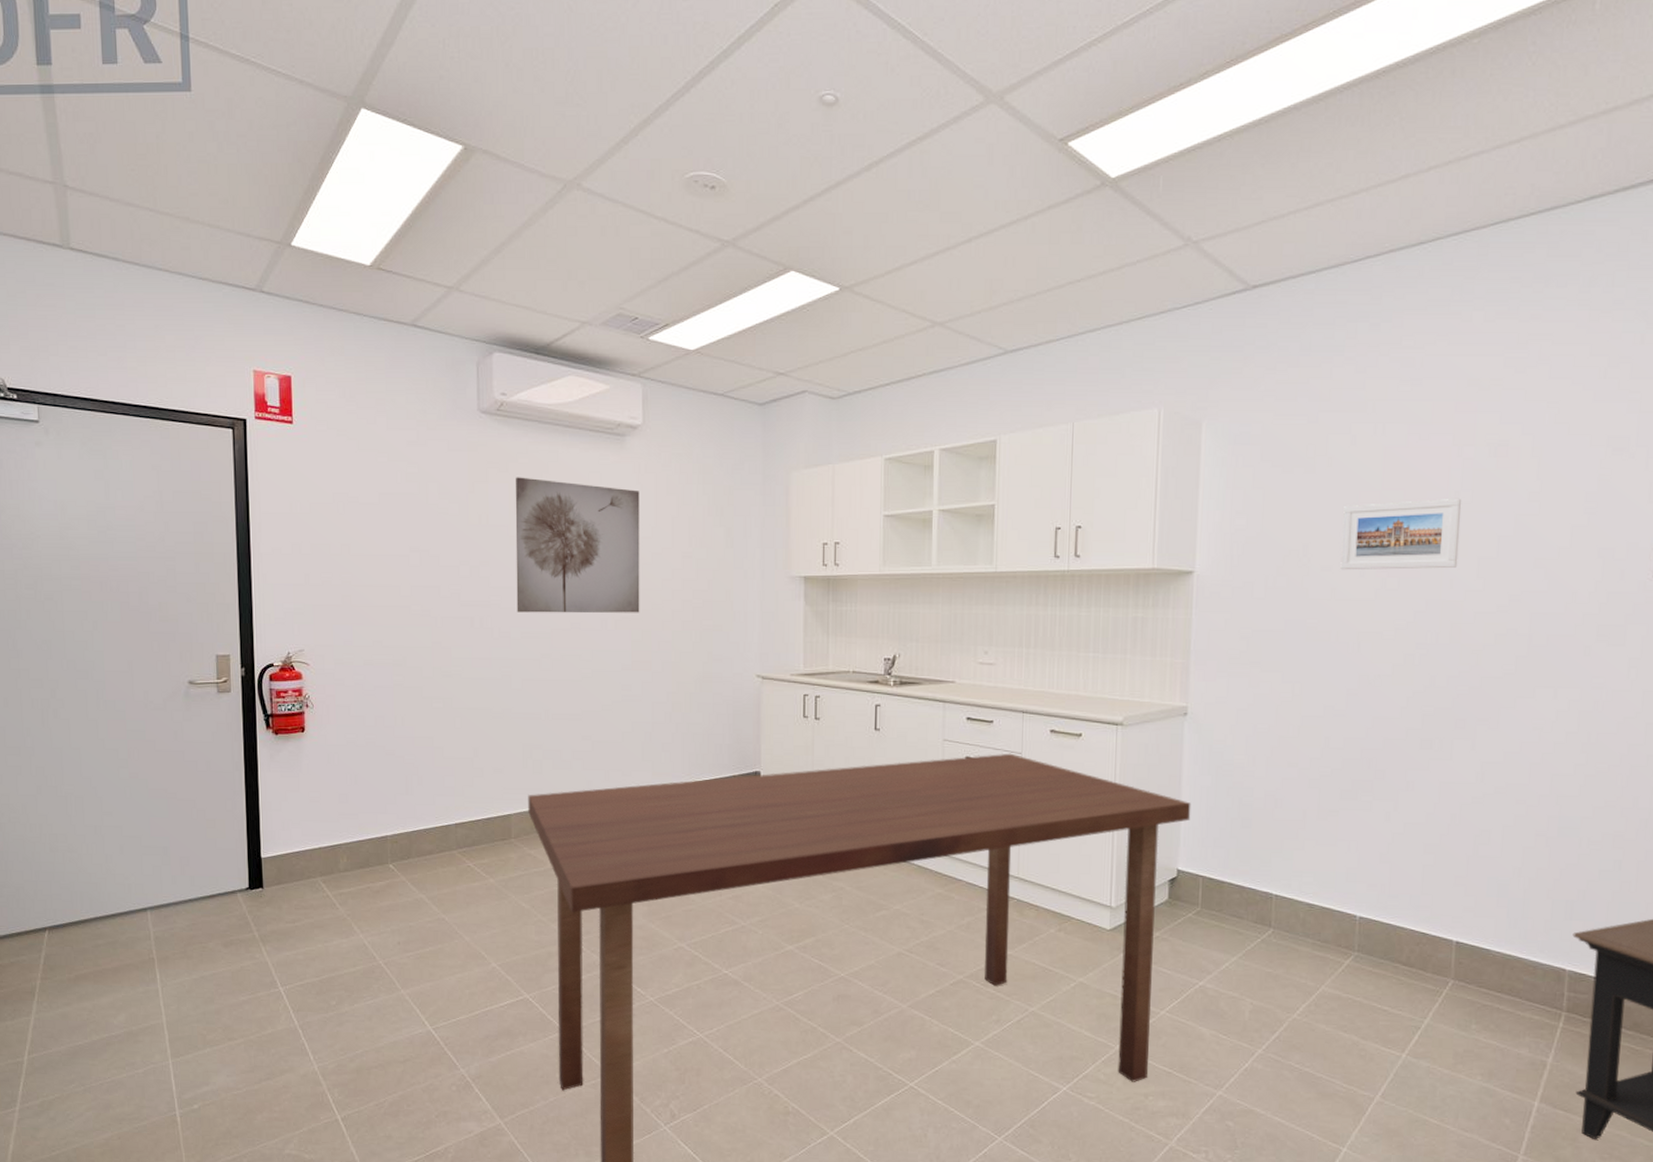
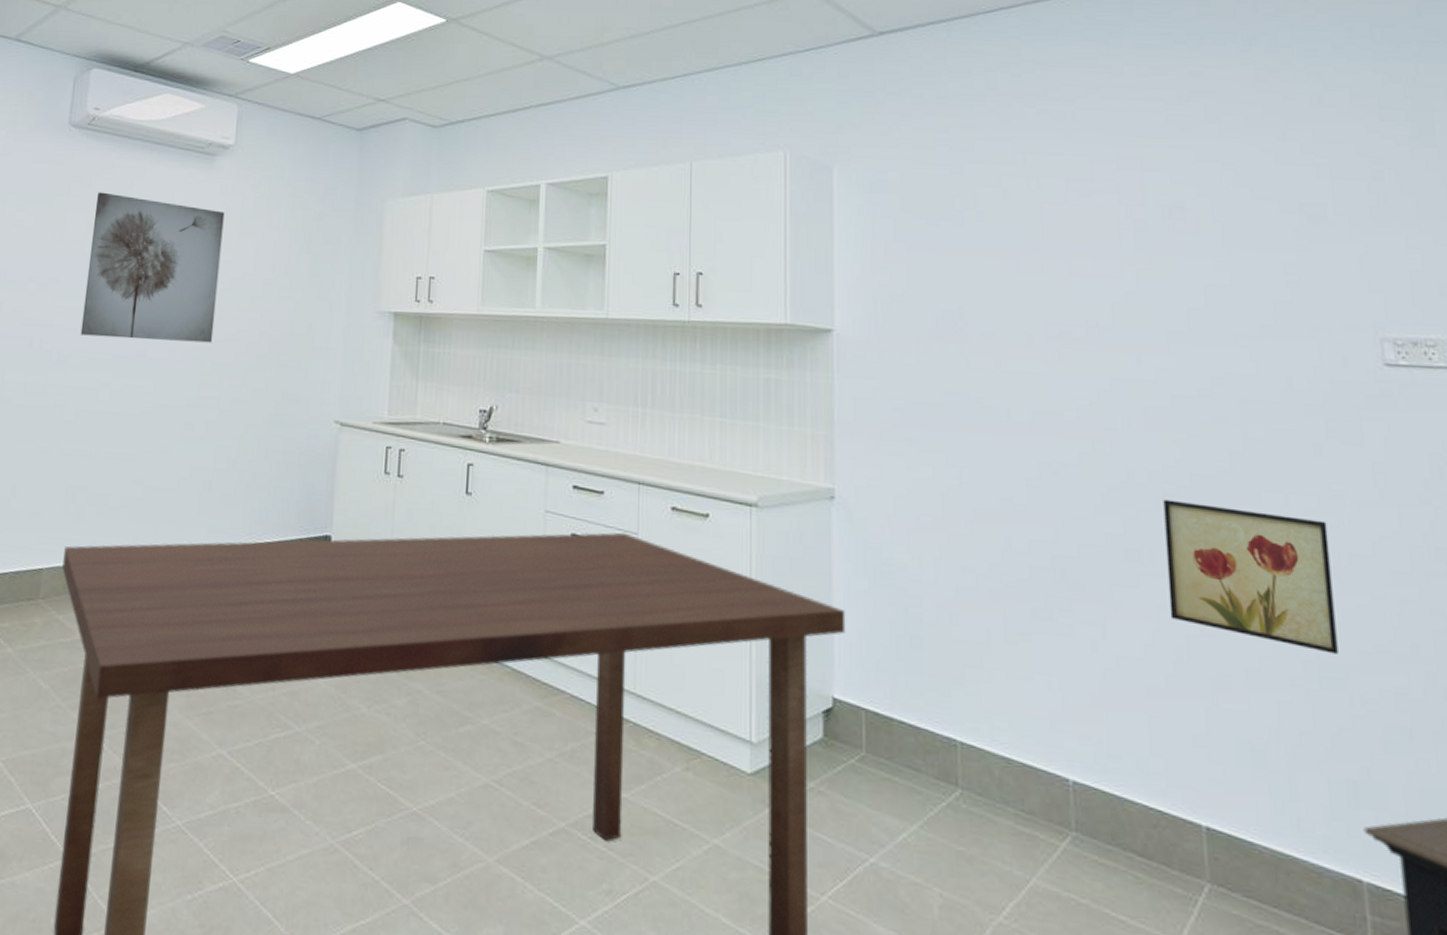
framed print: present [1340,498,1462,570] -> none [1001,262,1143,342]
wall art: none [1450,699,1585,810] -> present [1163,499,1338,654]

